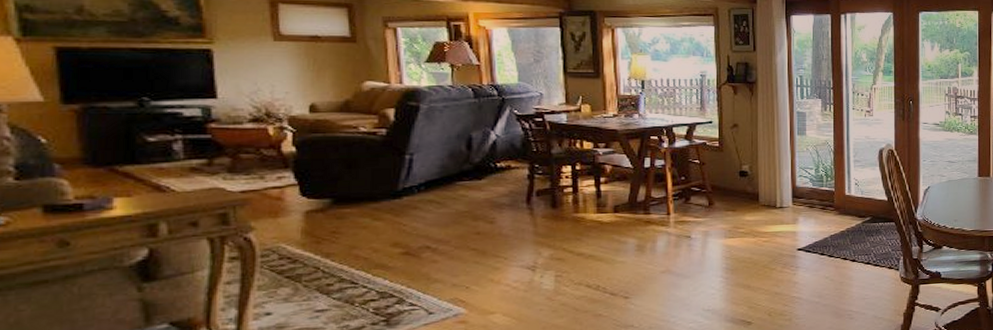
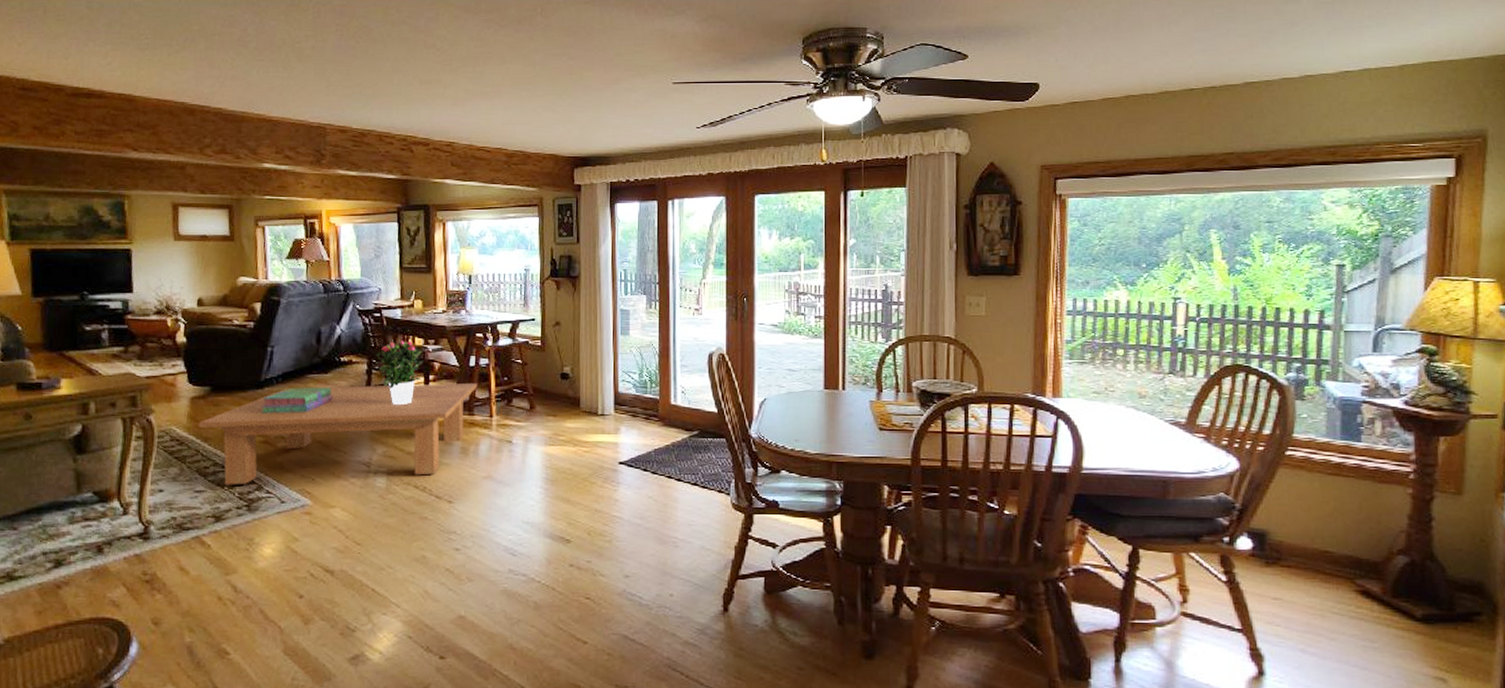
coffee table: none [316,183,653,302] -> present [198,382,477,485]
stack of books: none [400,194,489,224] -> present [261,387,333,414]
potted flower: none [539,144,593,209] -> present [376,340,423,406]

